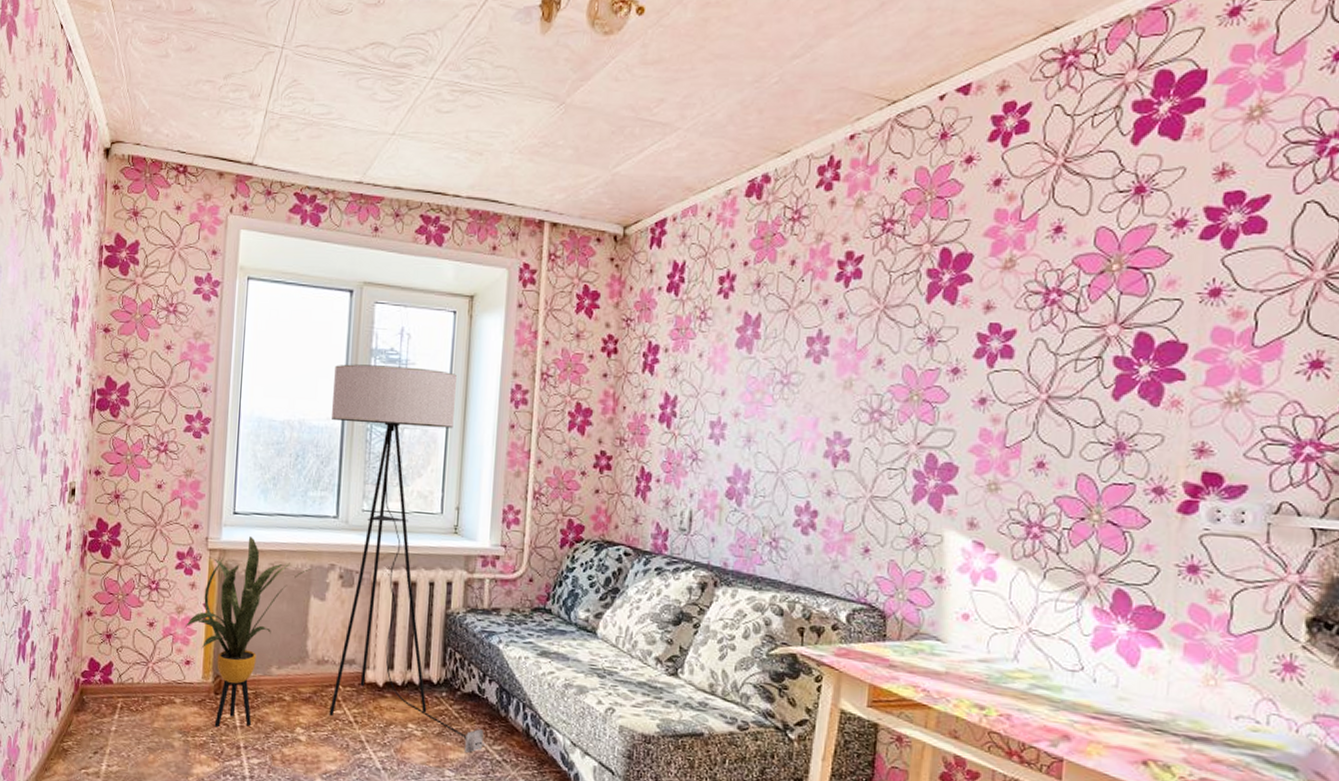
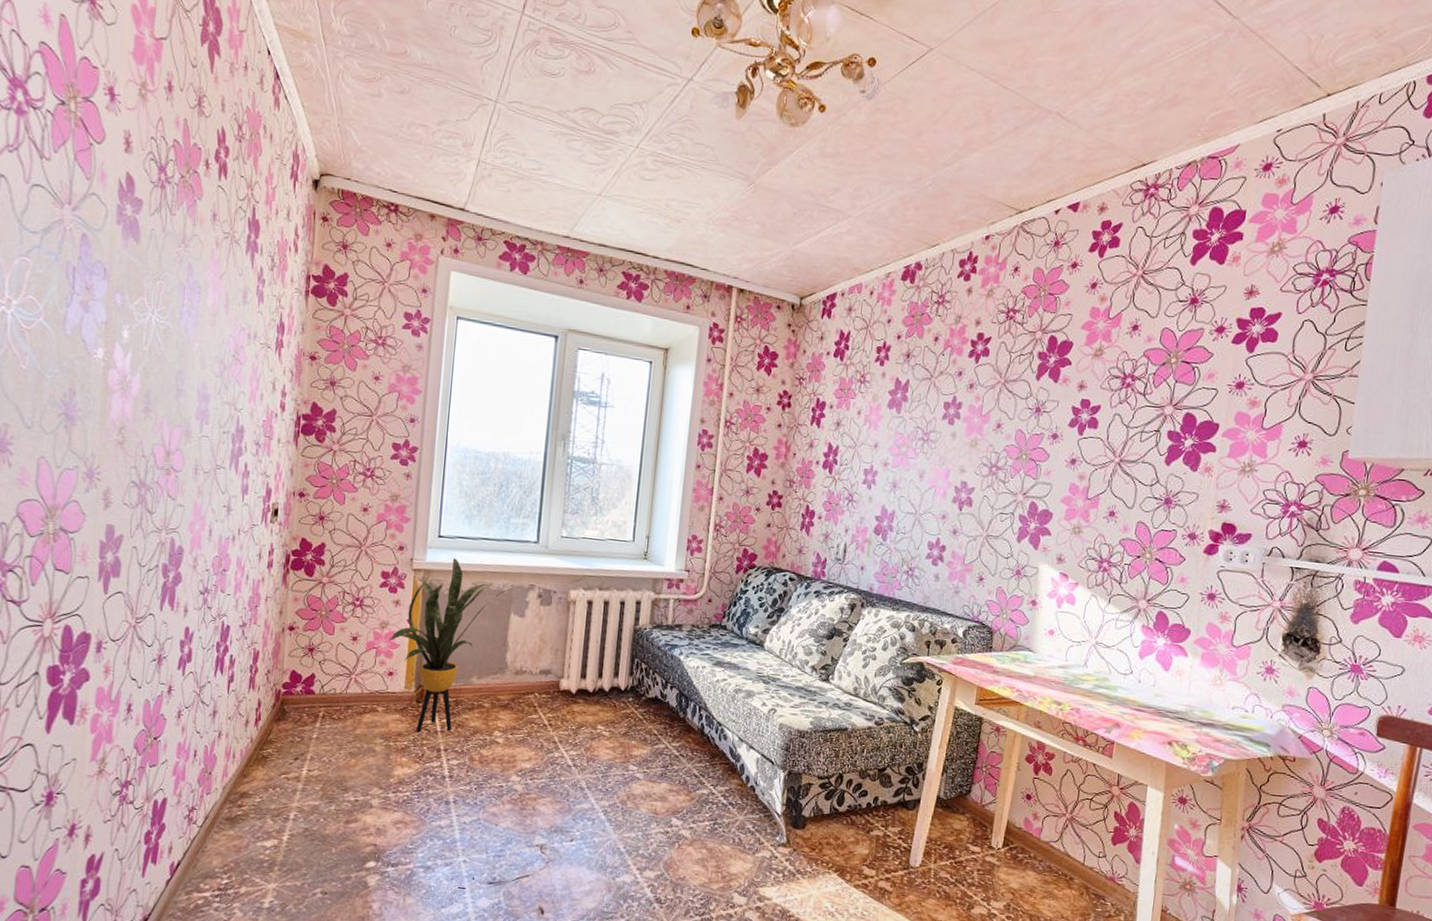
floor lamp: present [329,364,486,753] -> none [525,403,666,749]

